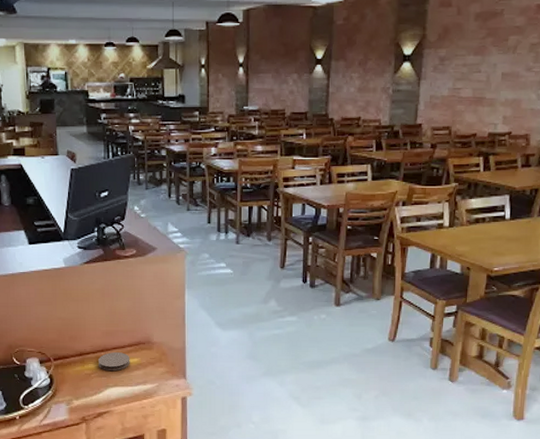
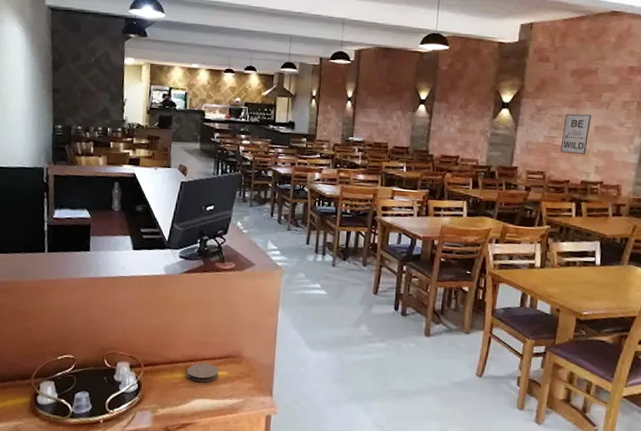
wall art: none [466,61,497,105] -> present [560,114,591,154]

